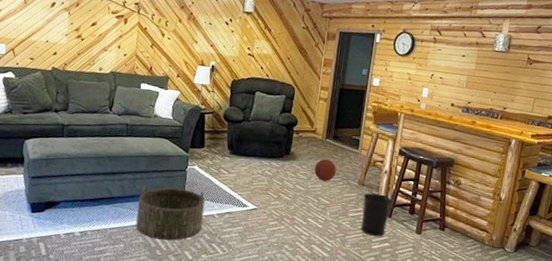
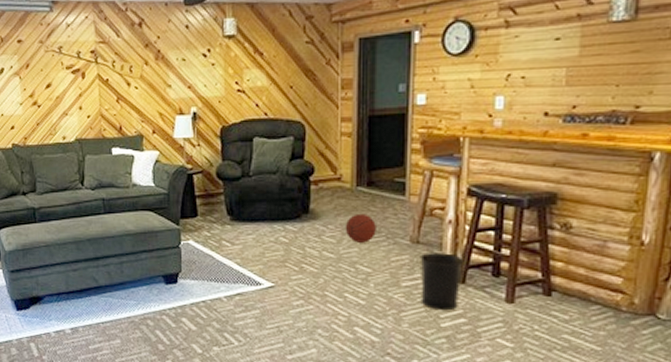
basket: present [136,184,206,241] -> none [129,268,209,332]

